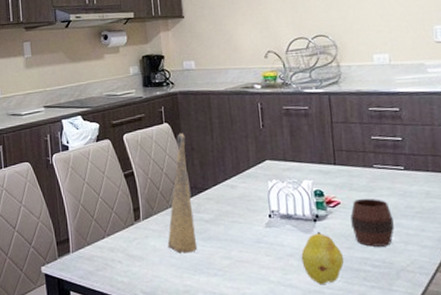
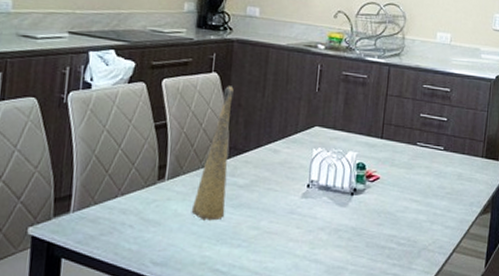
fruit: present [301,231,344,284] -> none [331,205,373,260]
cup: present [350,198,394,247] -> none [386,175,425,225]

